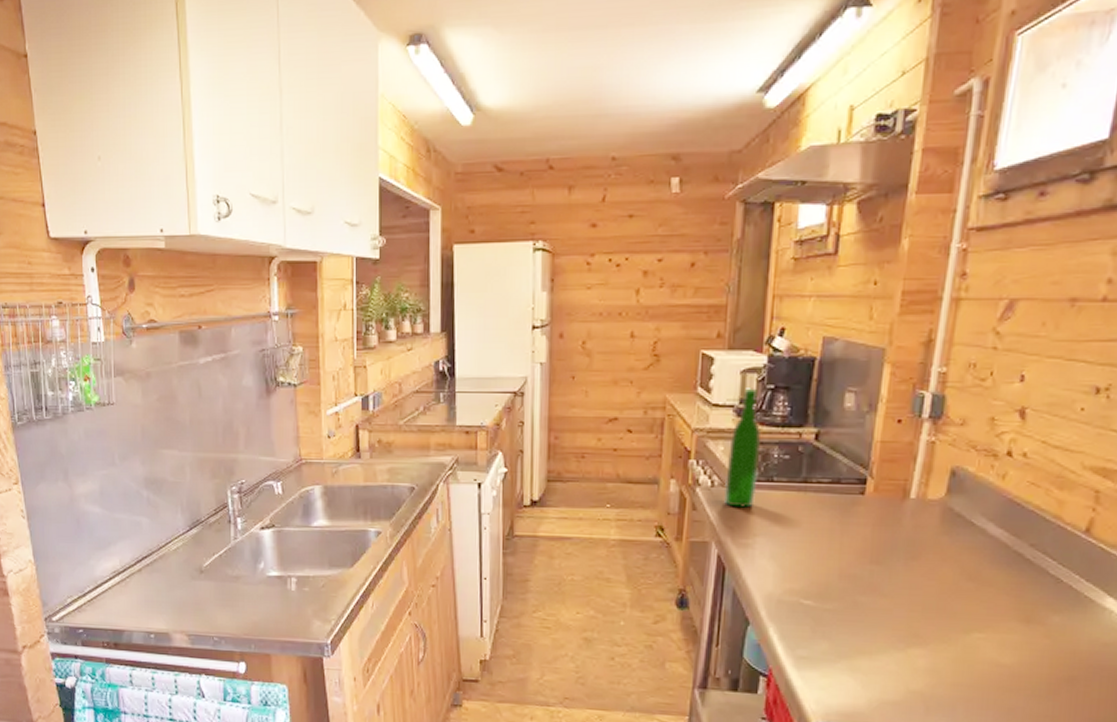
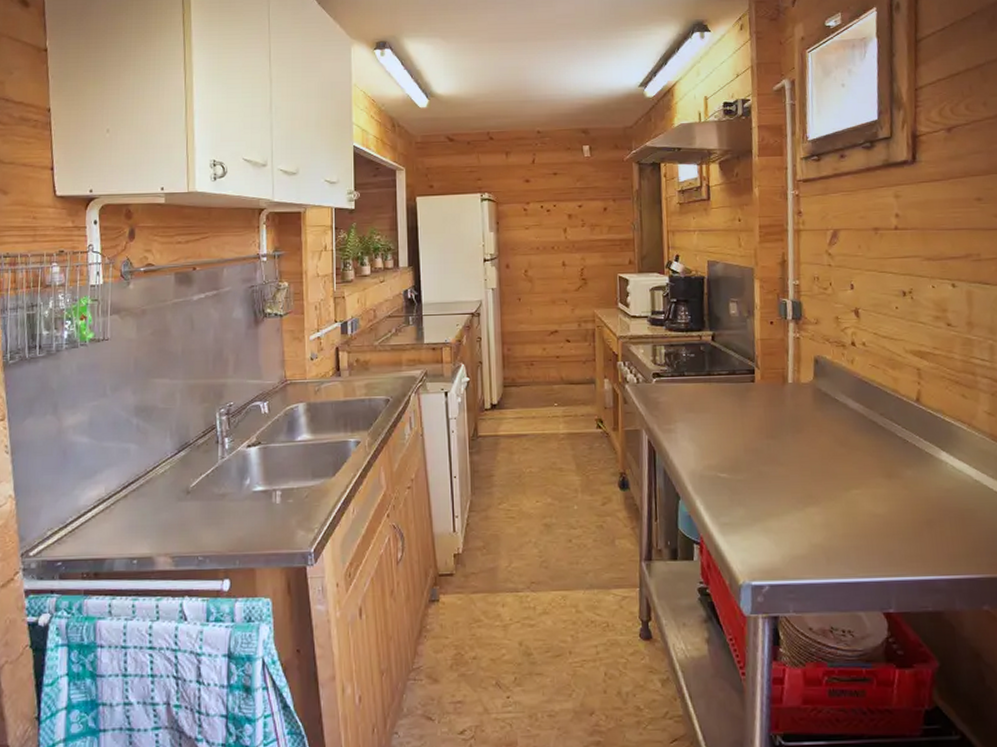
wine bottle: present [723,388,762,508] -> none [647,302,673,399]

